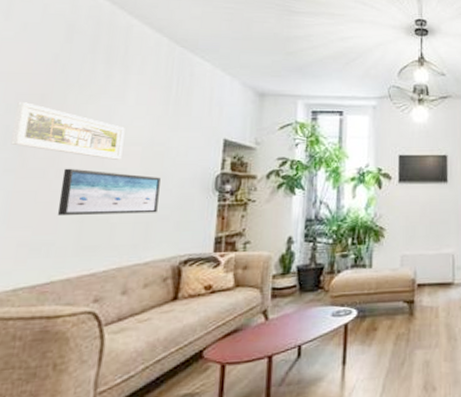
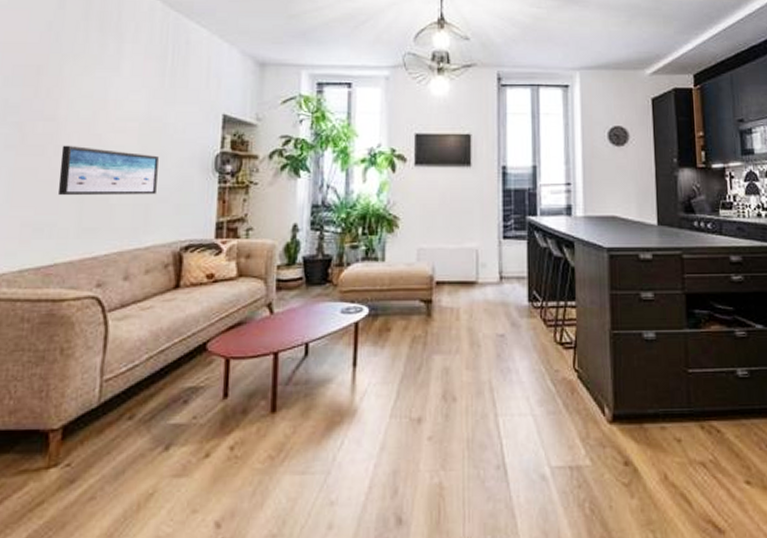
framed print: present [10,101,125,160] -> none [10,73,121,136]

